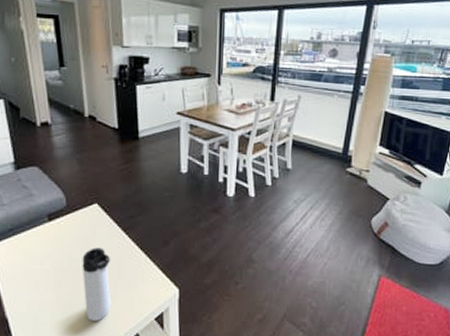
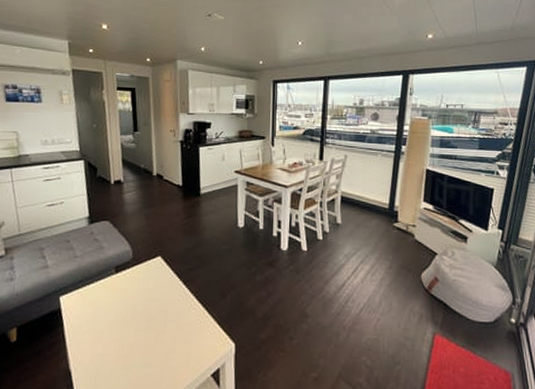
thermos bottle: present [82,247,111,321] -> none [143,300,171,376]

